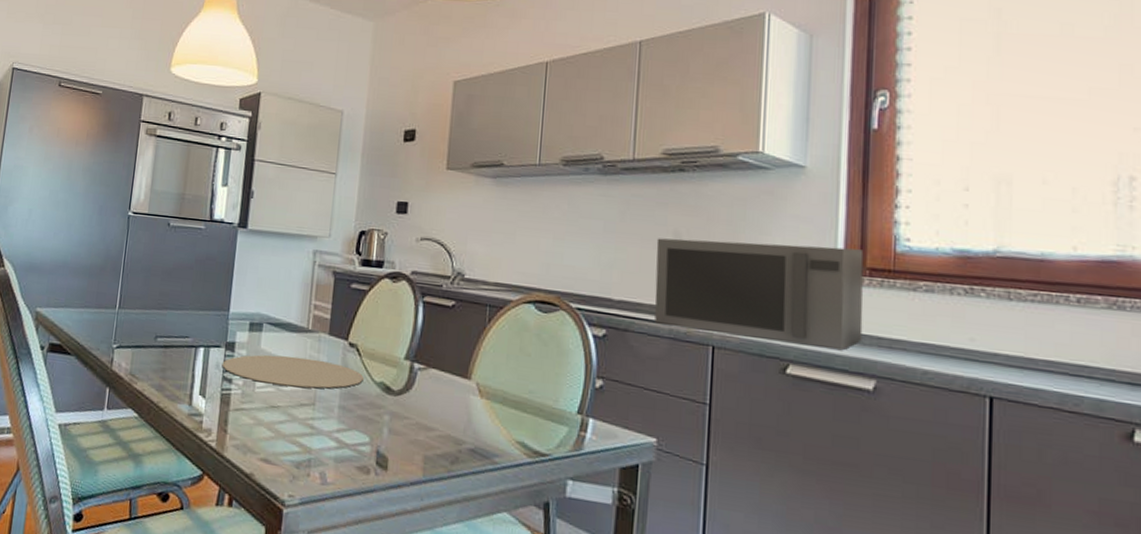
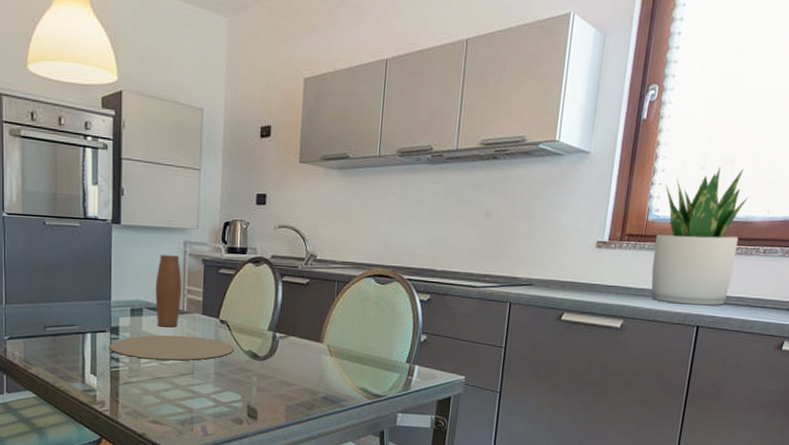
vase: none [277,264,309,348] -> present [155,255,182,328]
microwave: present [655,238,864,351] -> none [467,217,626,300]
planter: none [909,188,1040,371] -> present [651,167,748,306]

